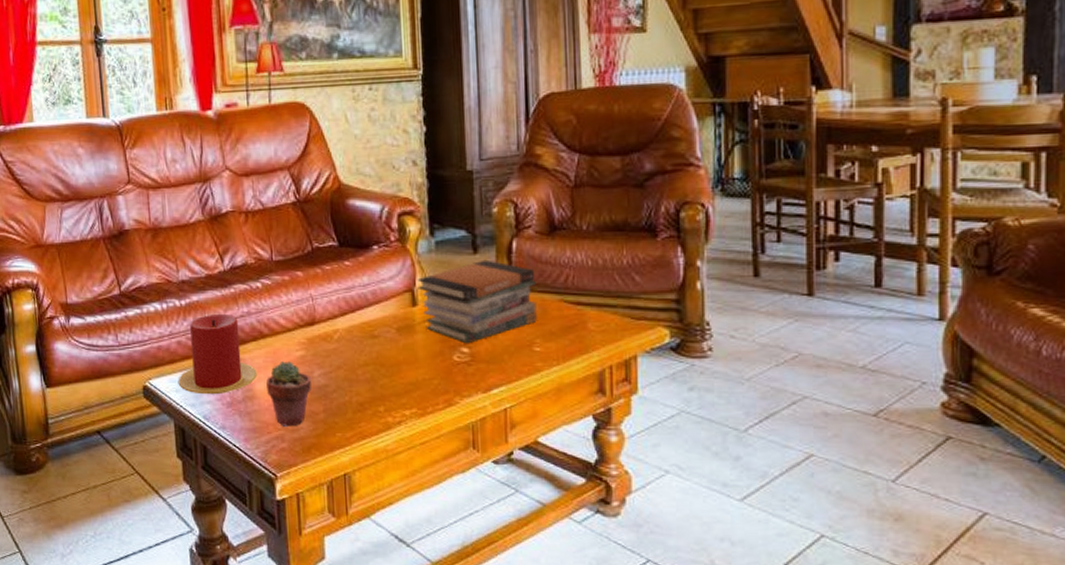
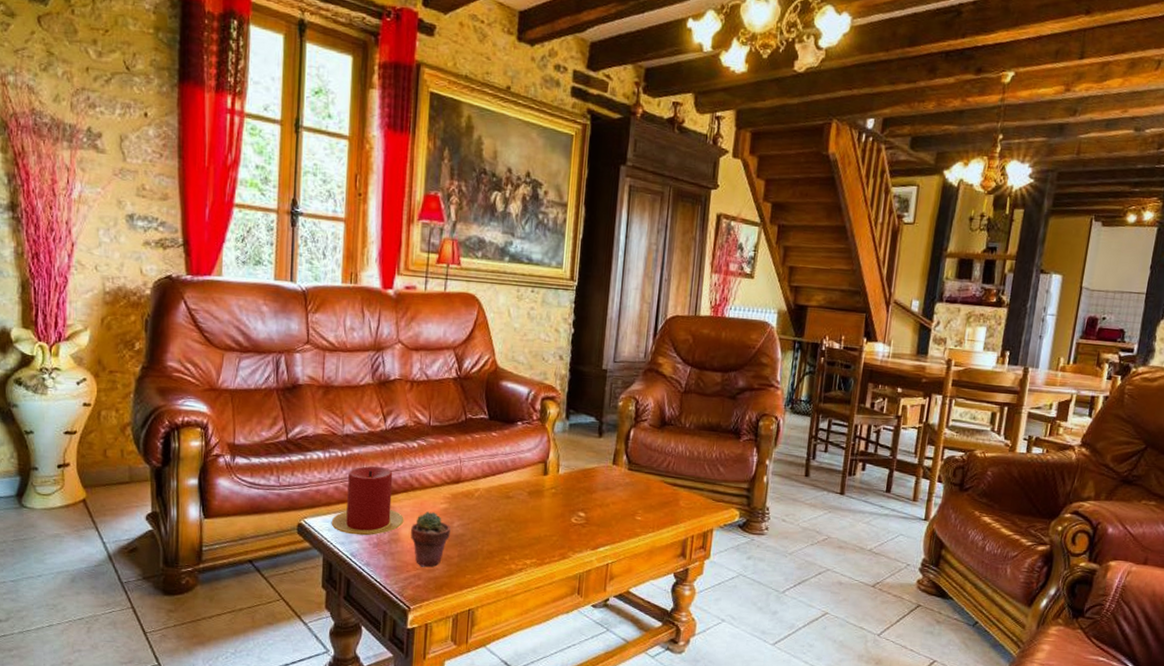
book stack: present [417,259,537,344] -> none [550,443,646,510]

